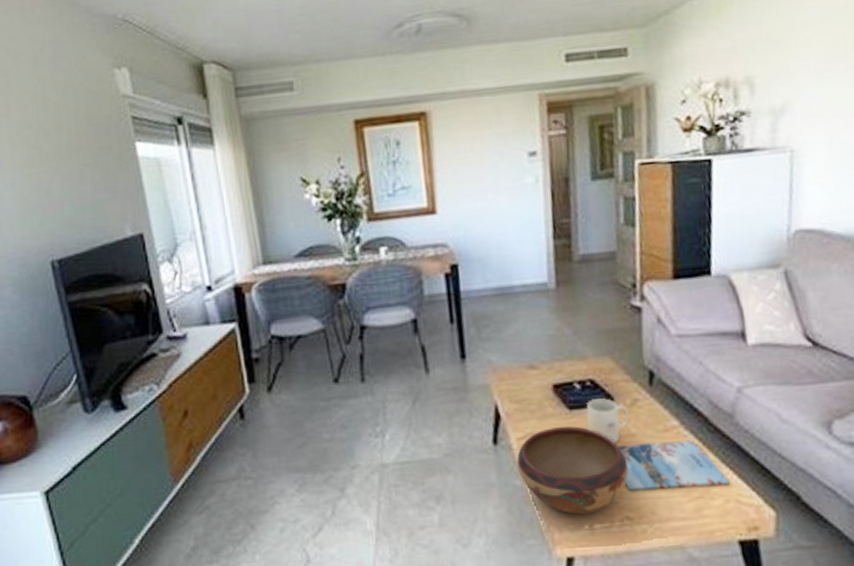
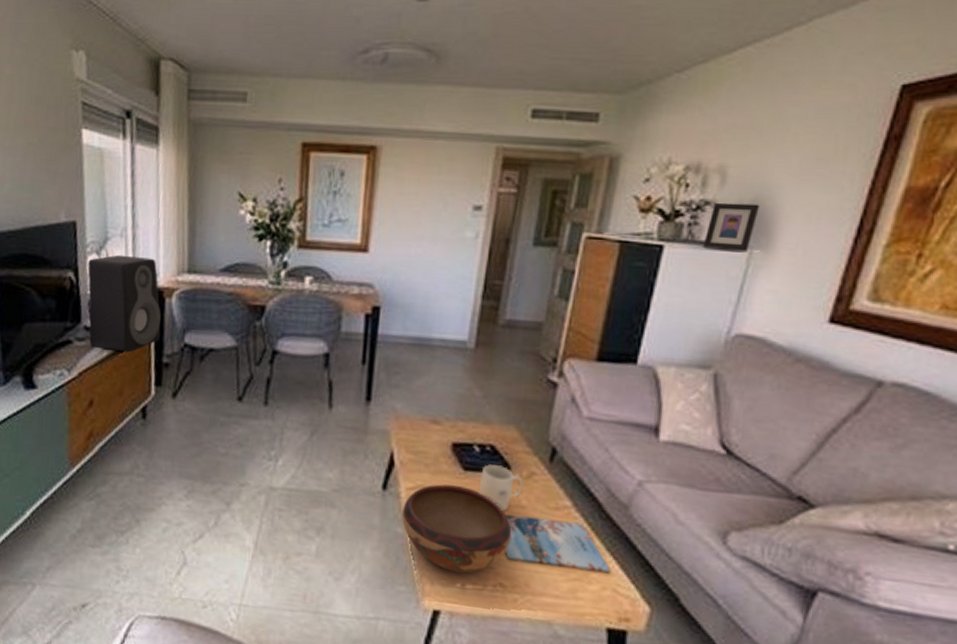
speaker: none [161,256,246,356] -> present [87,254,161,353]
picture frame: none [747,106,791,156] -> present [703,202,760,251]

